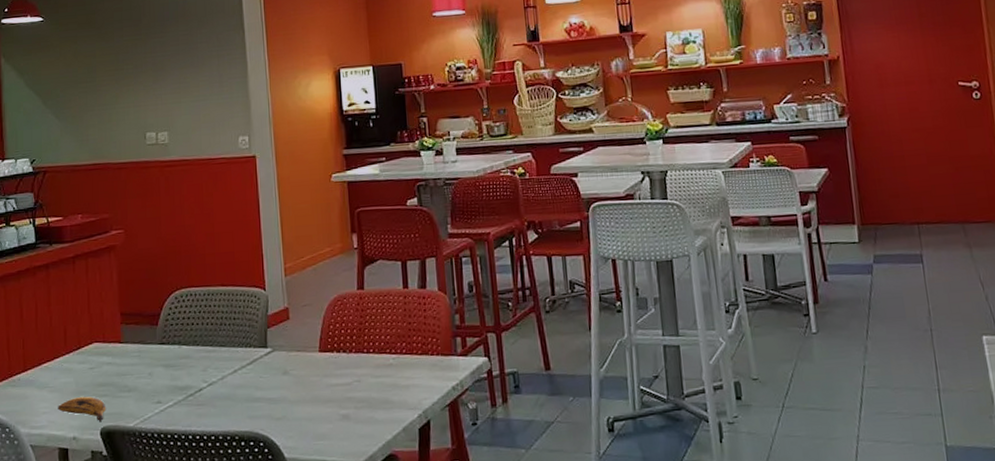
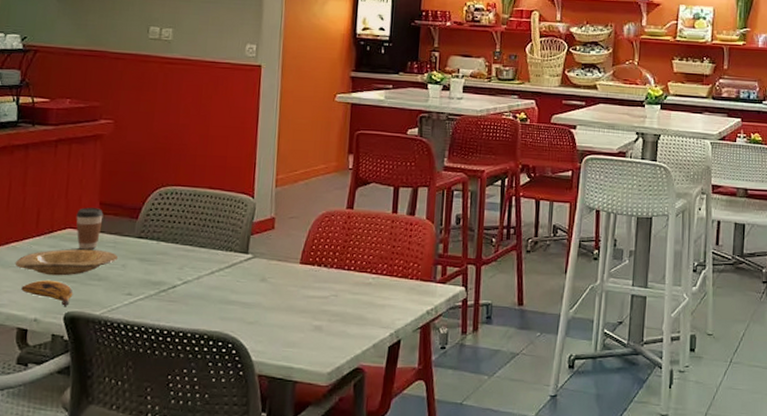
plate: none [49,360,145,392] -> present [15,249,119,276]
coffee cup: none [100,319,125,363] -> present [76,207,104,250]

